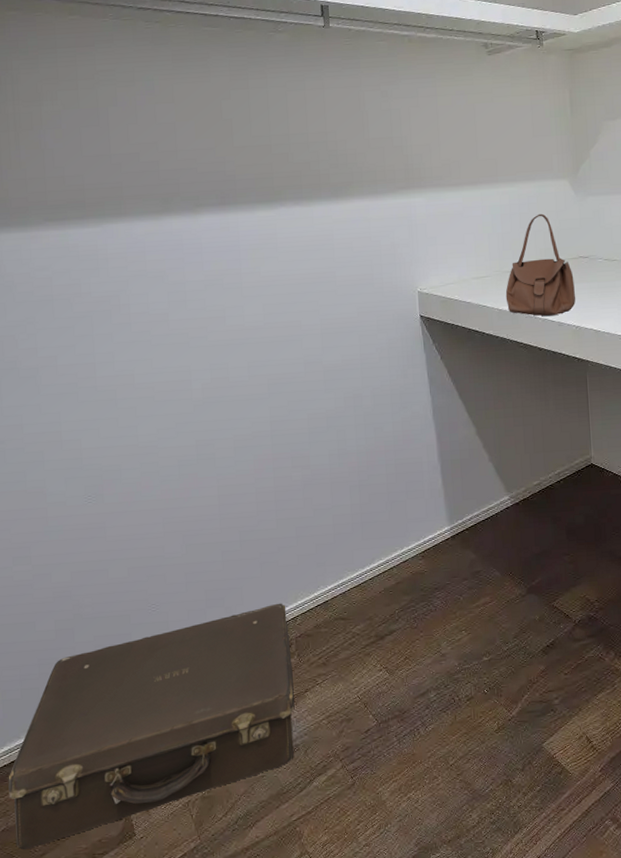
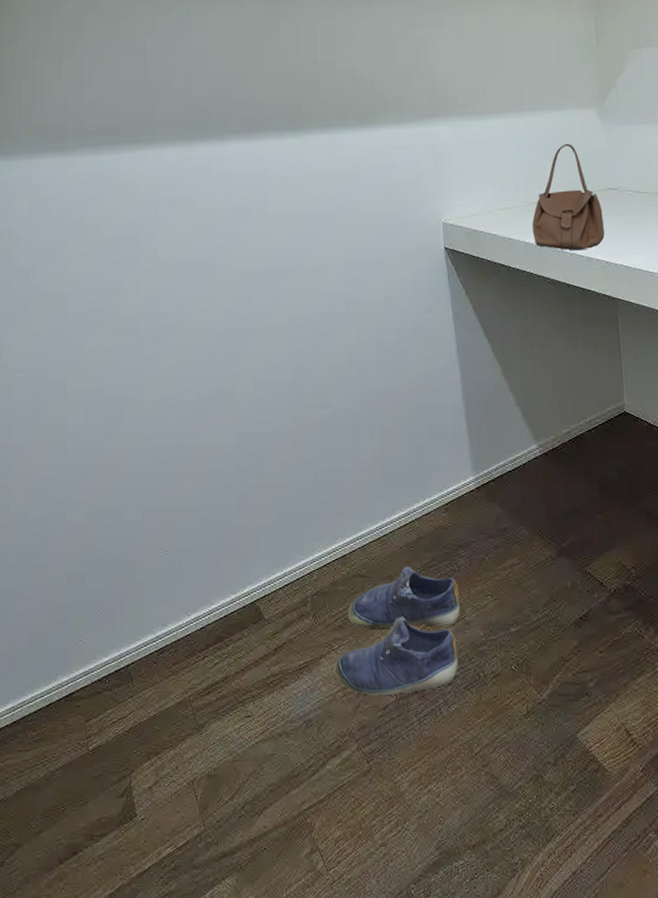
suitcase: present [8,603,295,850] -> none [9,555,309,826]
shoe: none [318,608,436,722] -> present [333,565,460,696]

